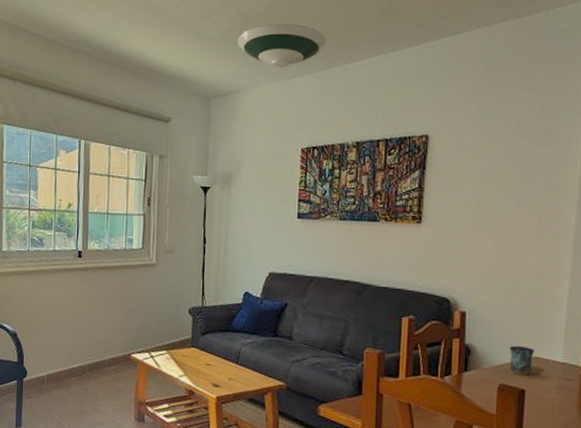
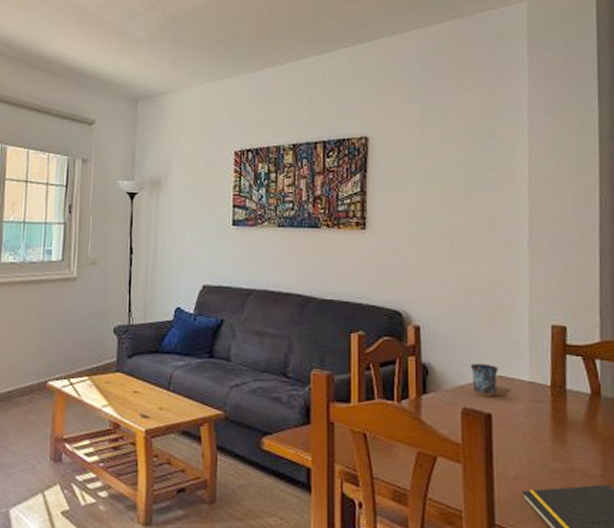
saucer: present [237,23,327,68] -> none [165,24,258,69]

